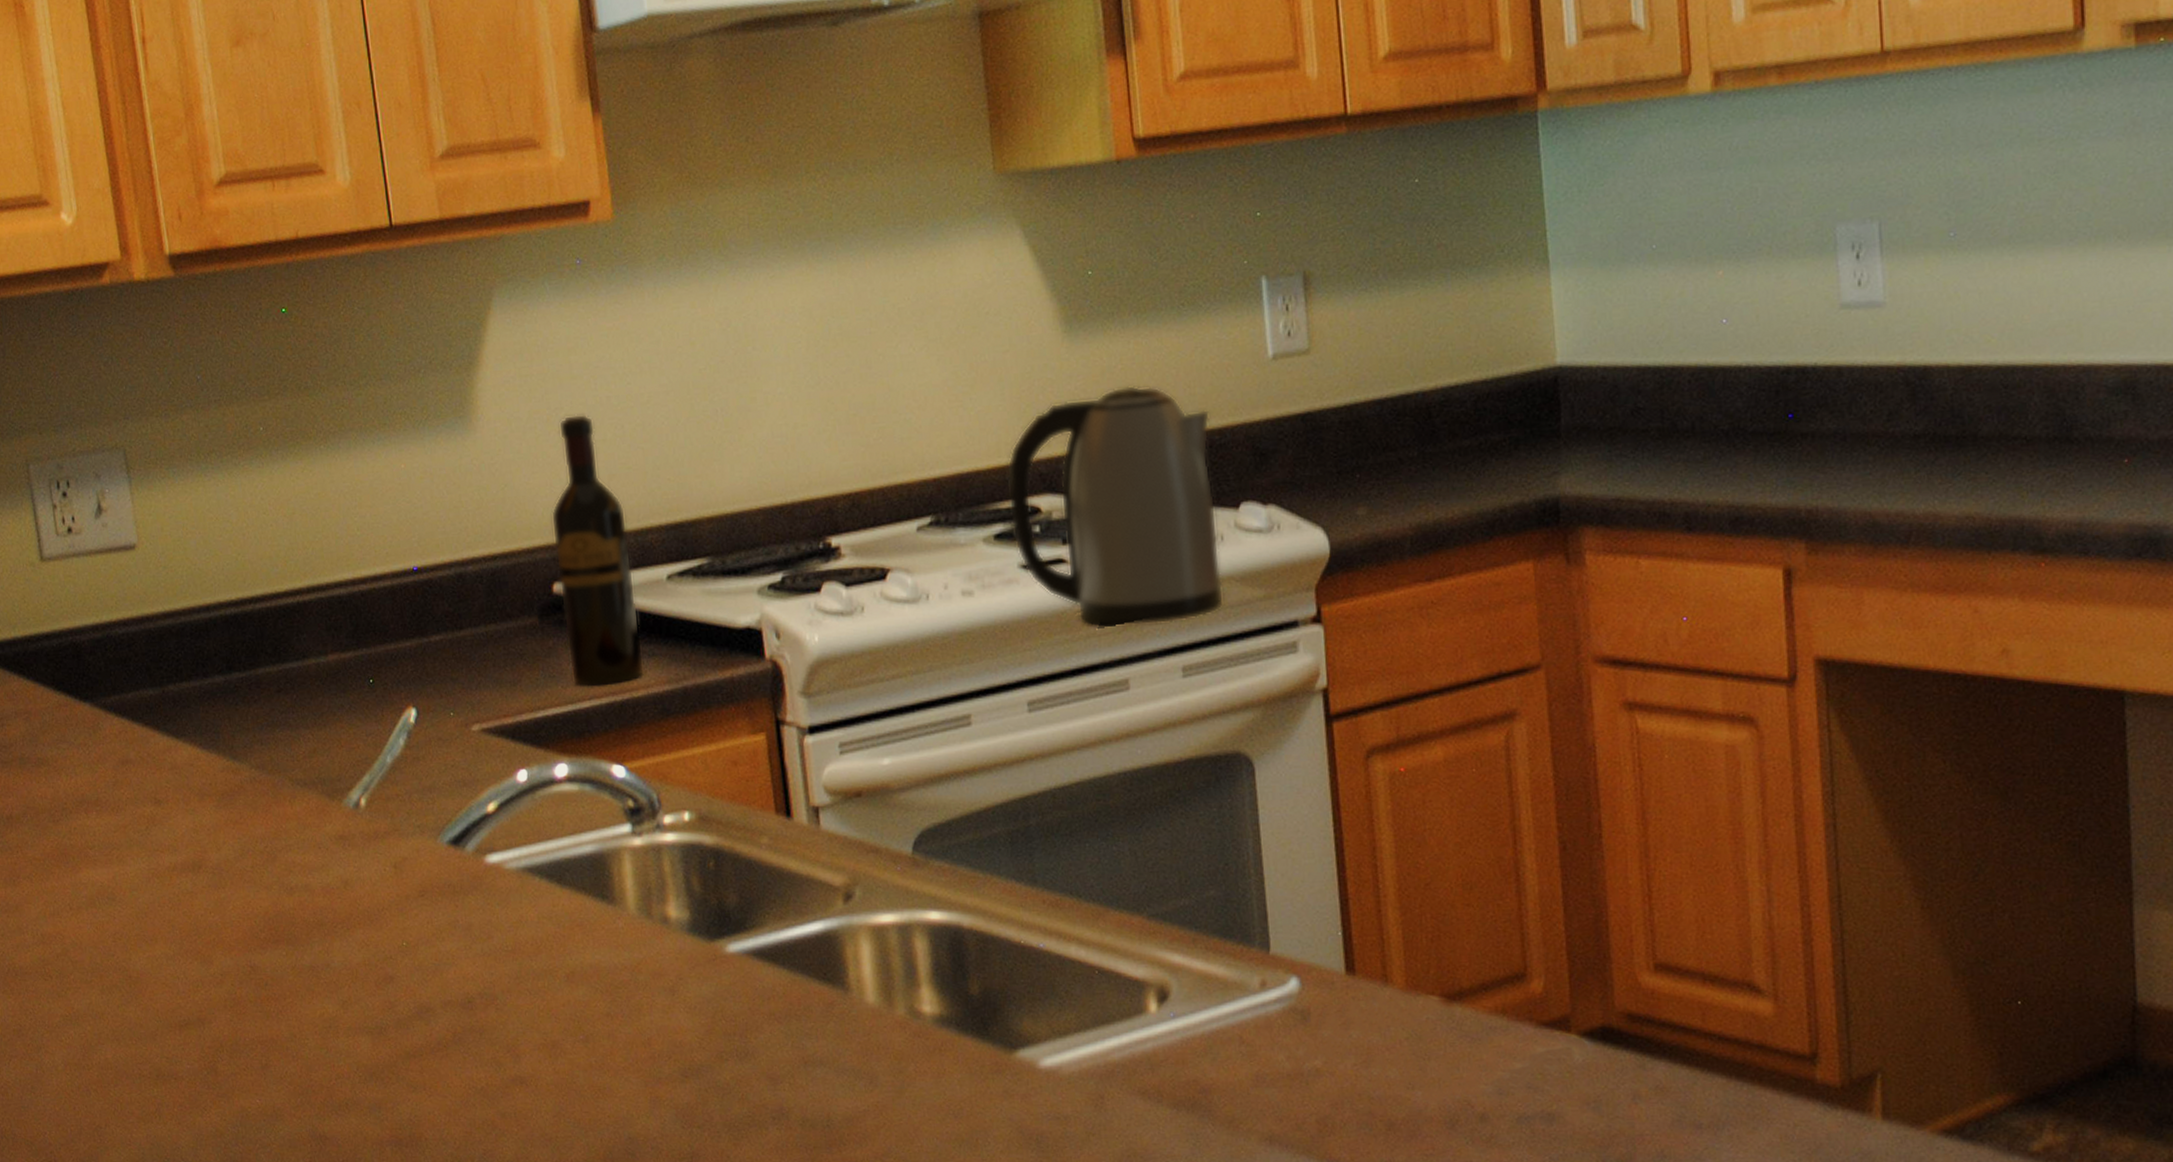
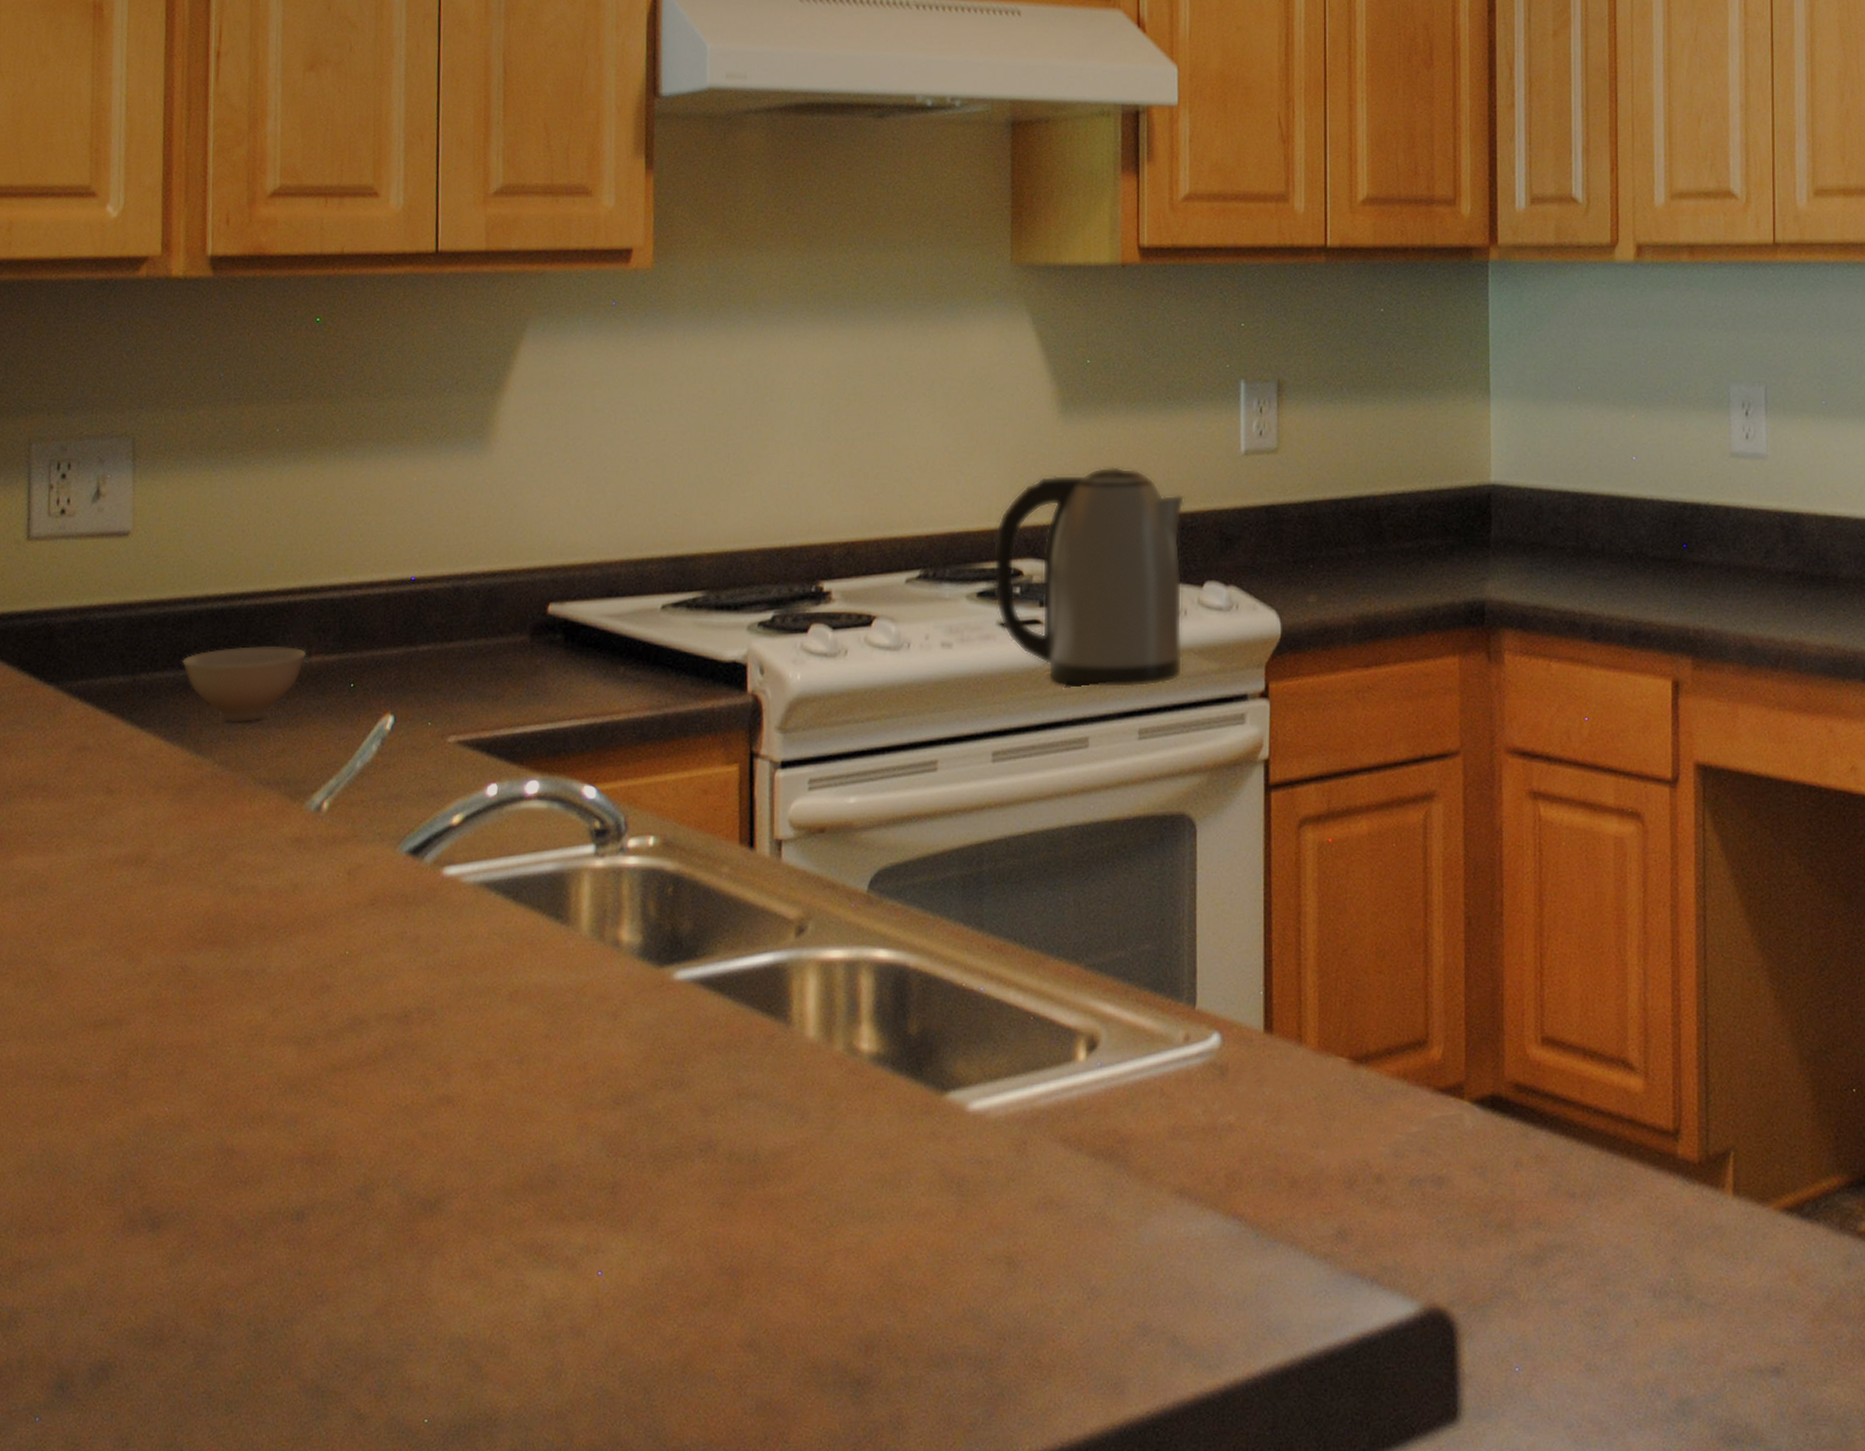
bowl: none [204,647,323,726] -> present [181,646,307,723]
wine bottle: present [550,413,645,687] -> none [554,445,629,707]

